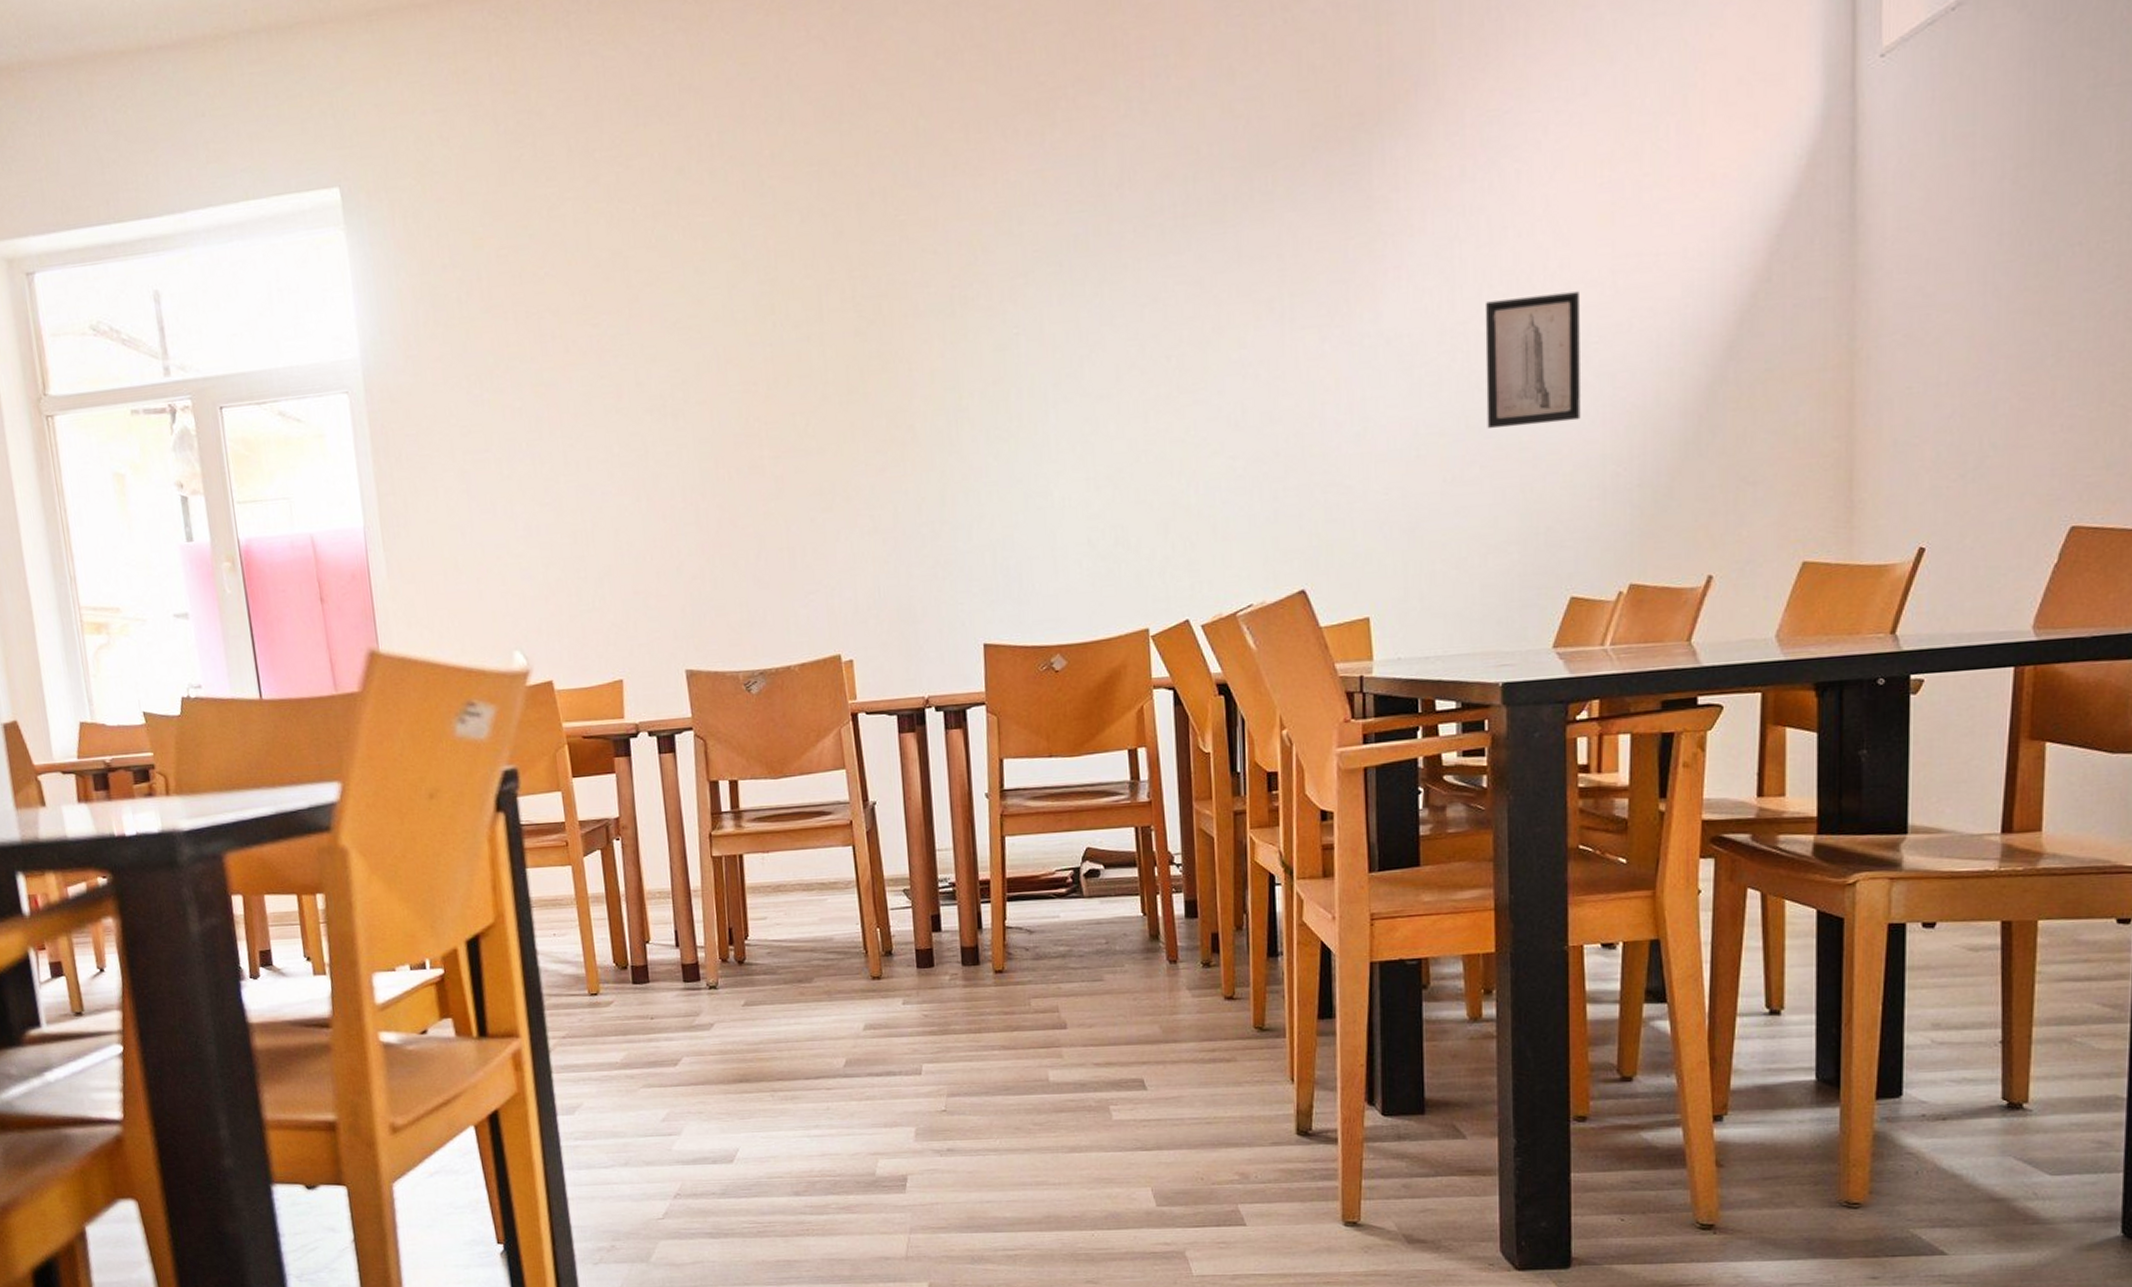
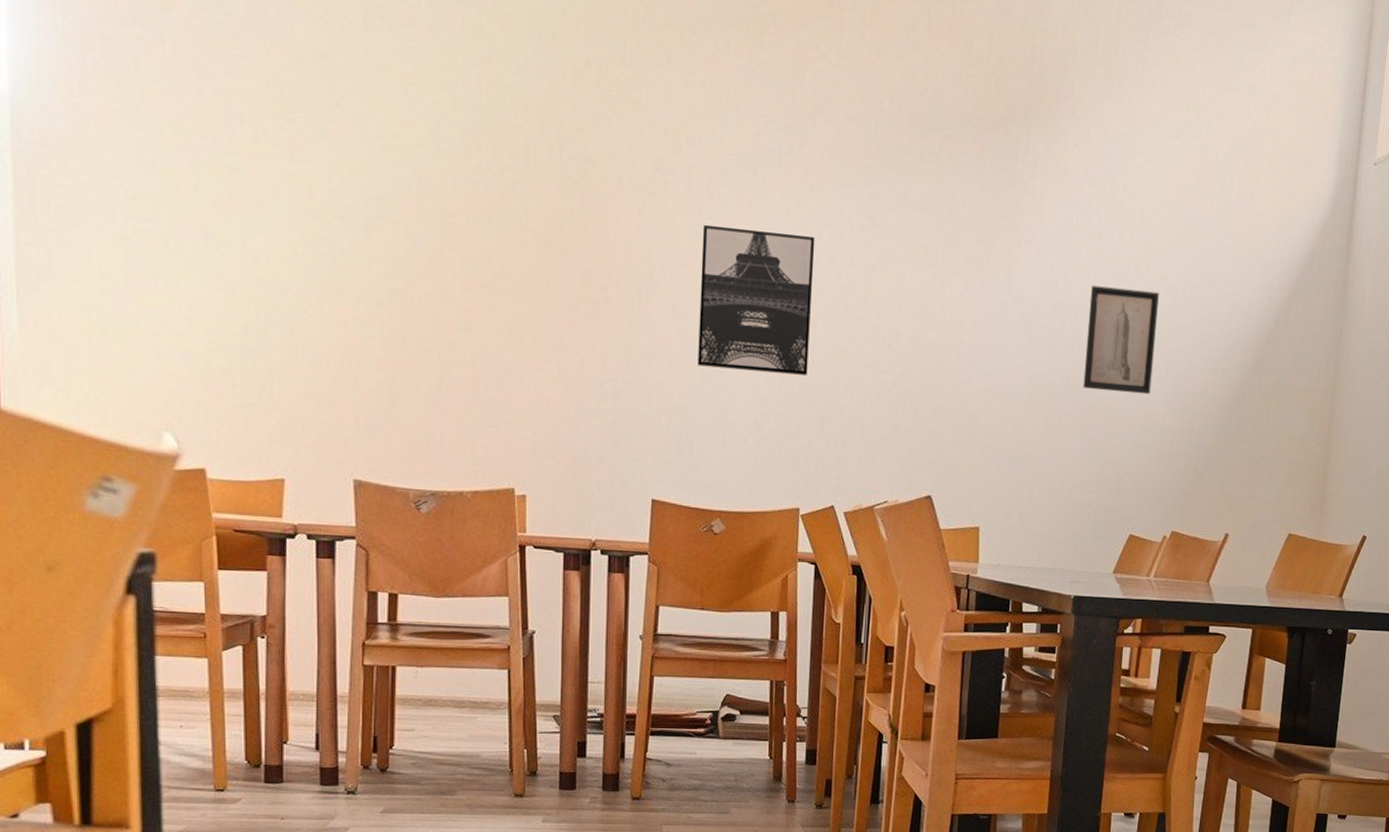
wall art: none [1009,321,1143,490] -> present [698,224,815,377]

